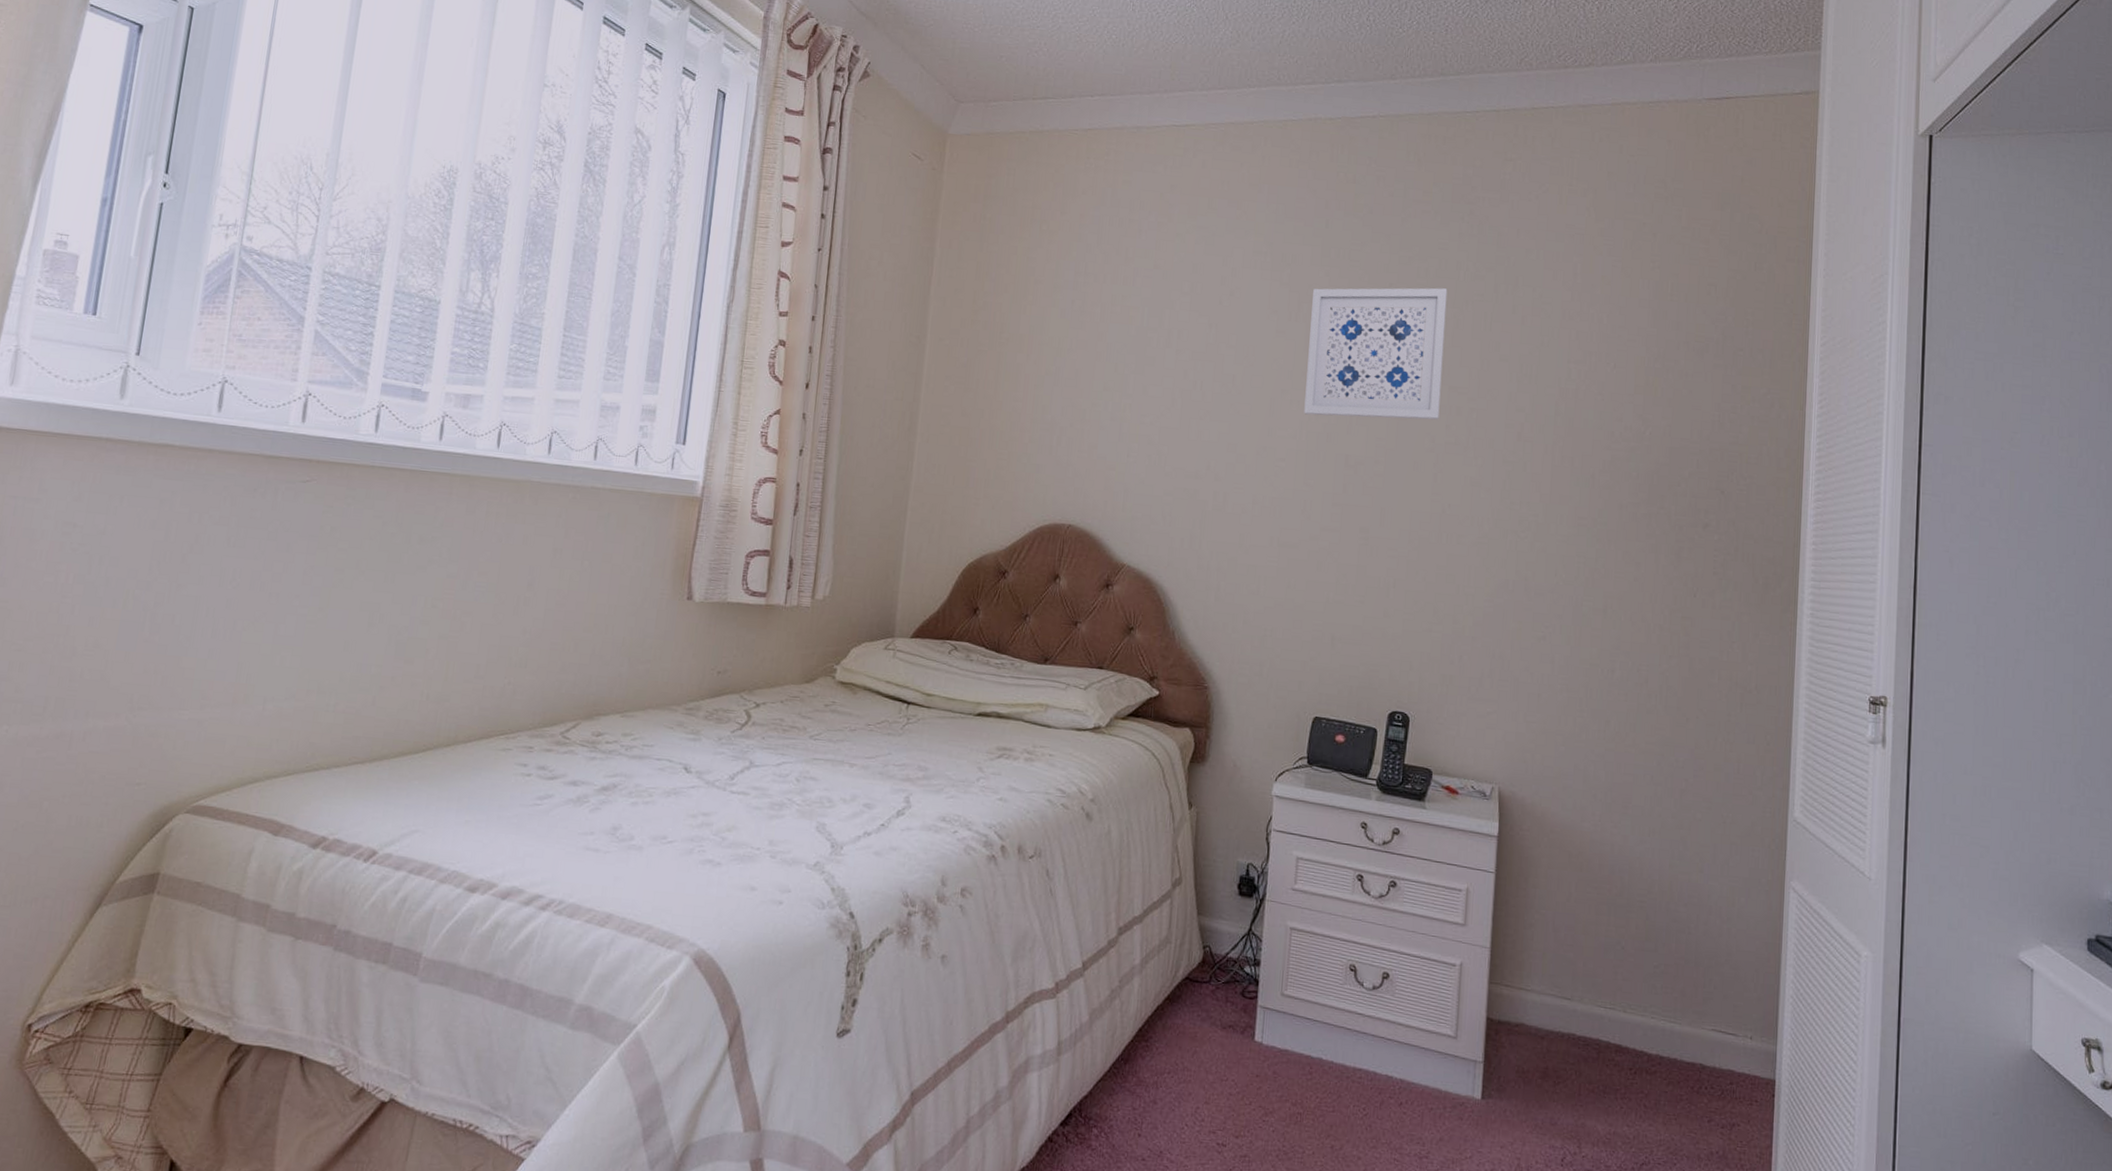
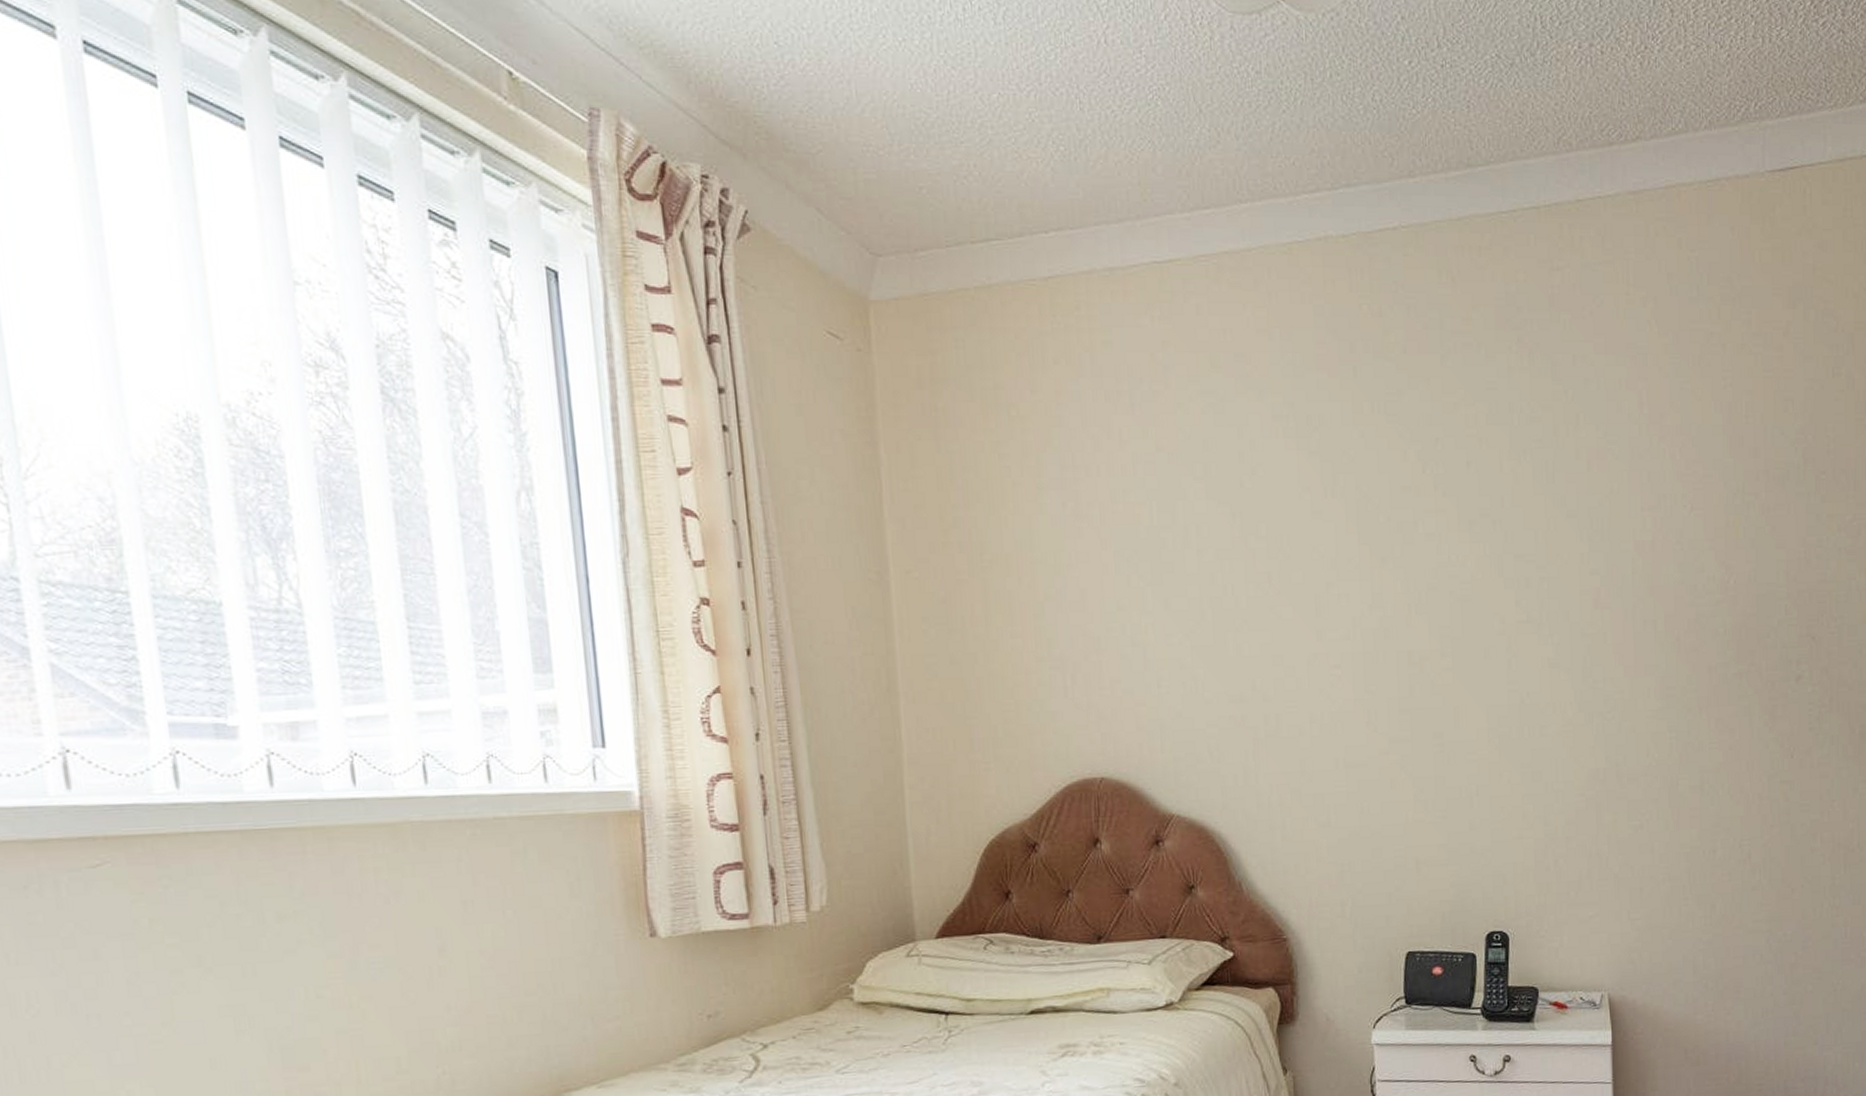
wall art: present [1304,287,1448,420] -> none [1348,437,1507,609]

